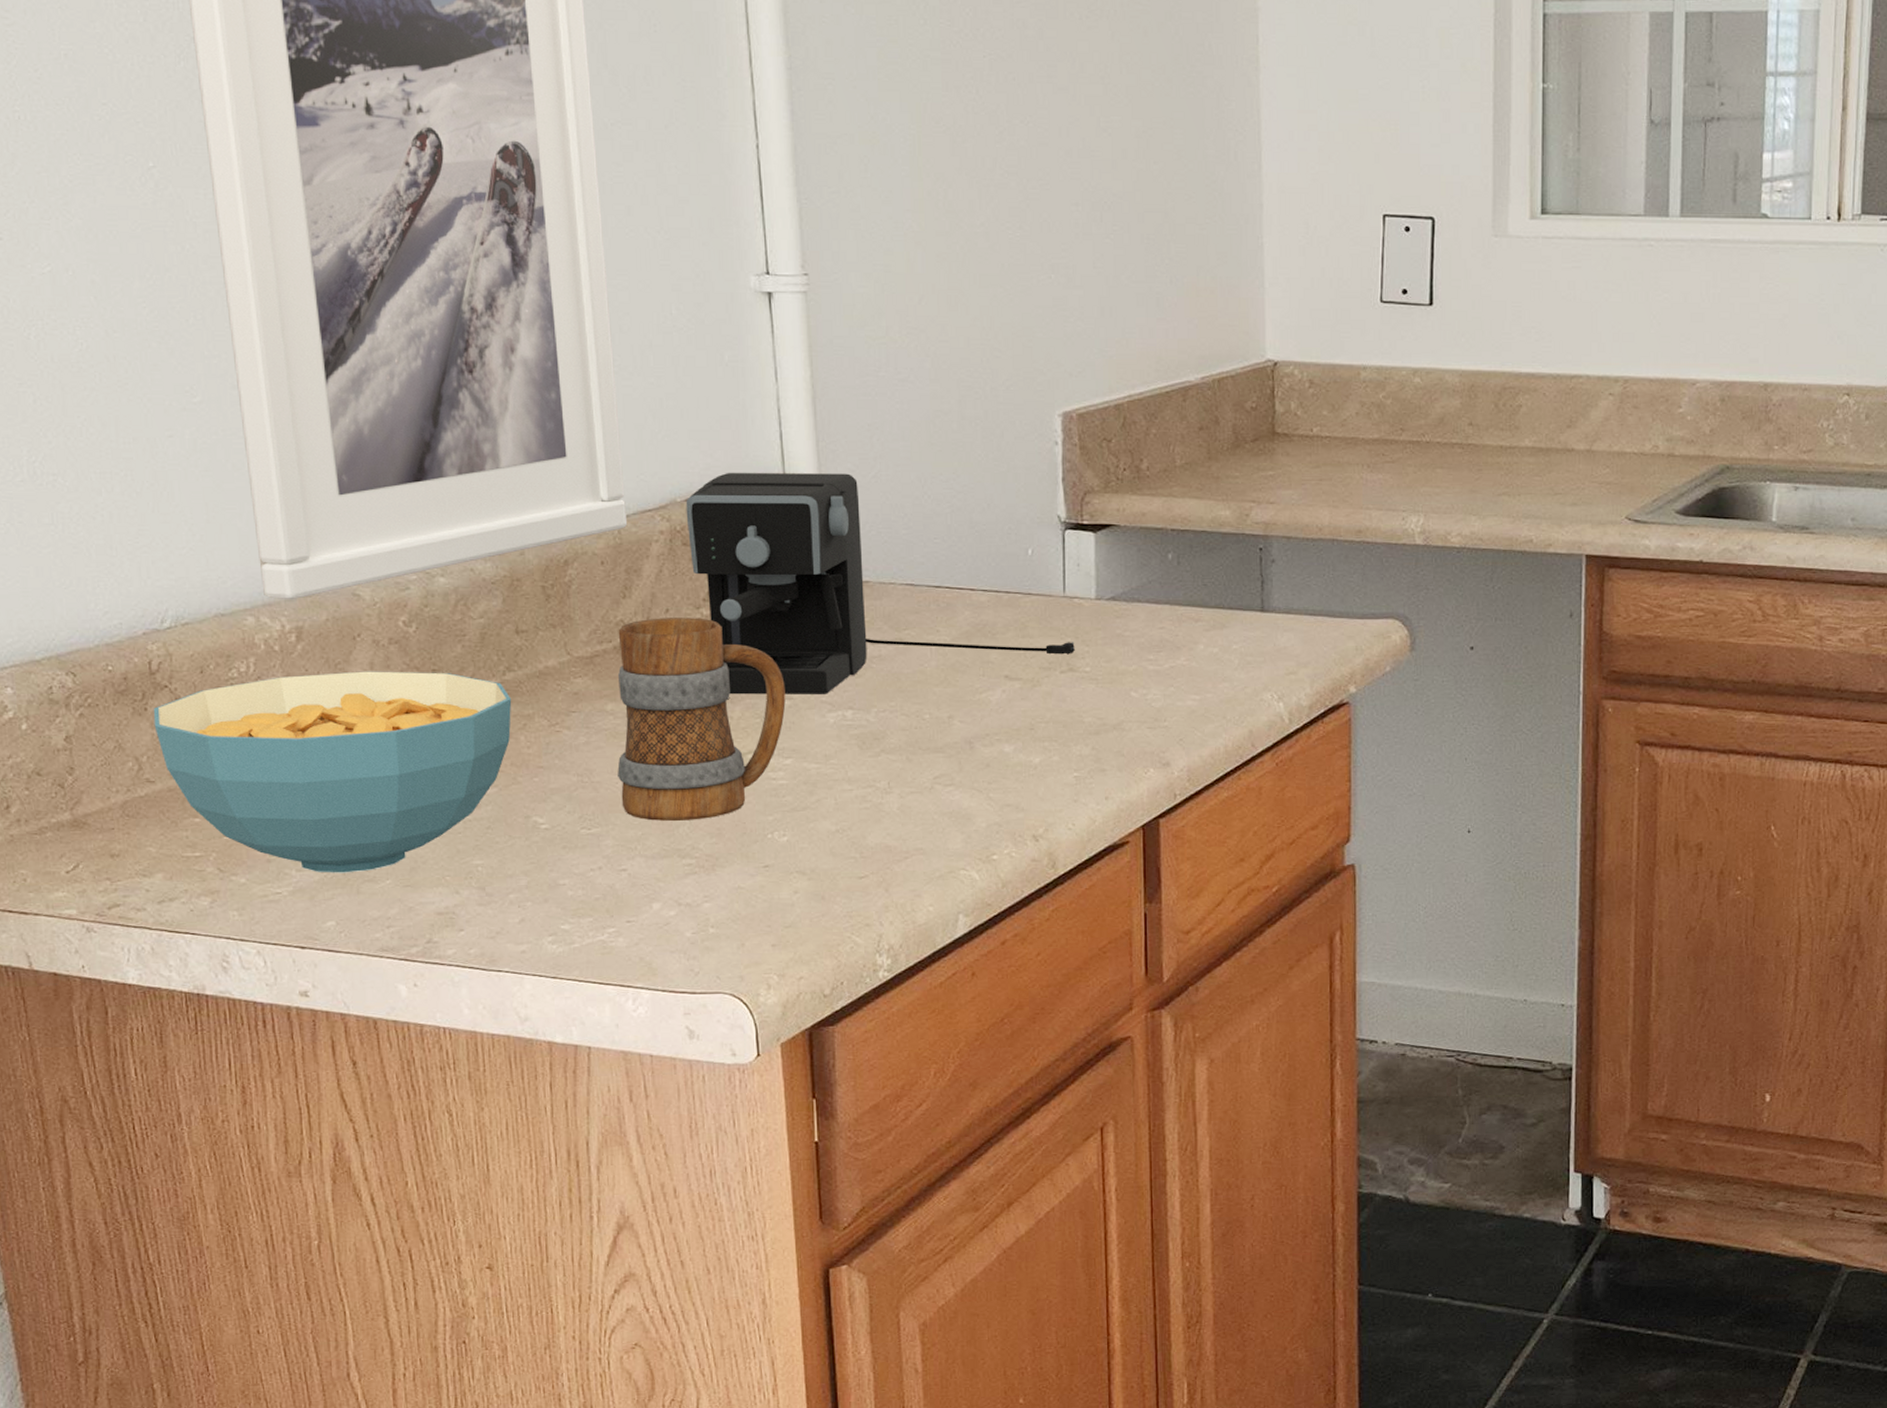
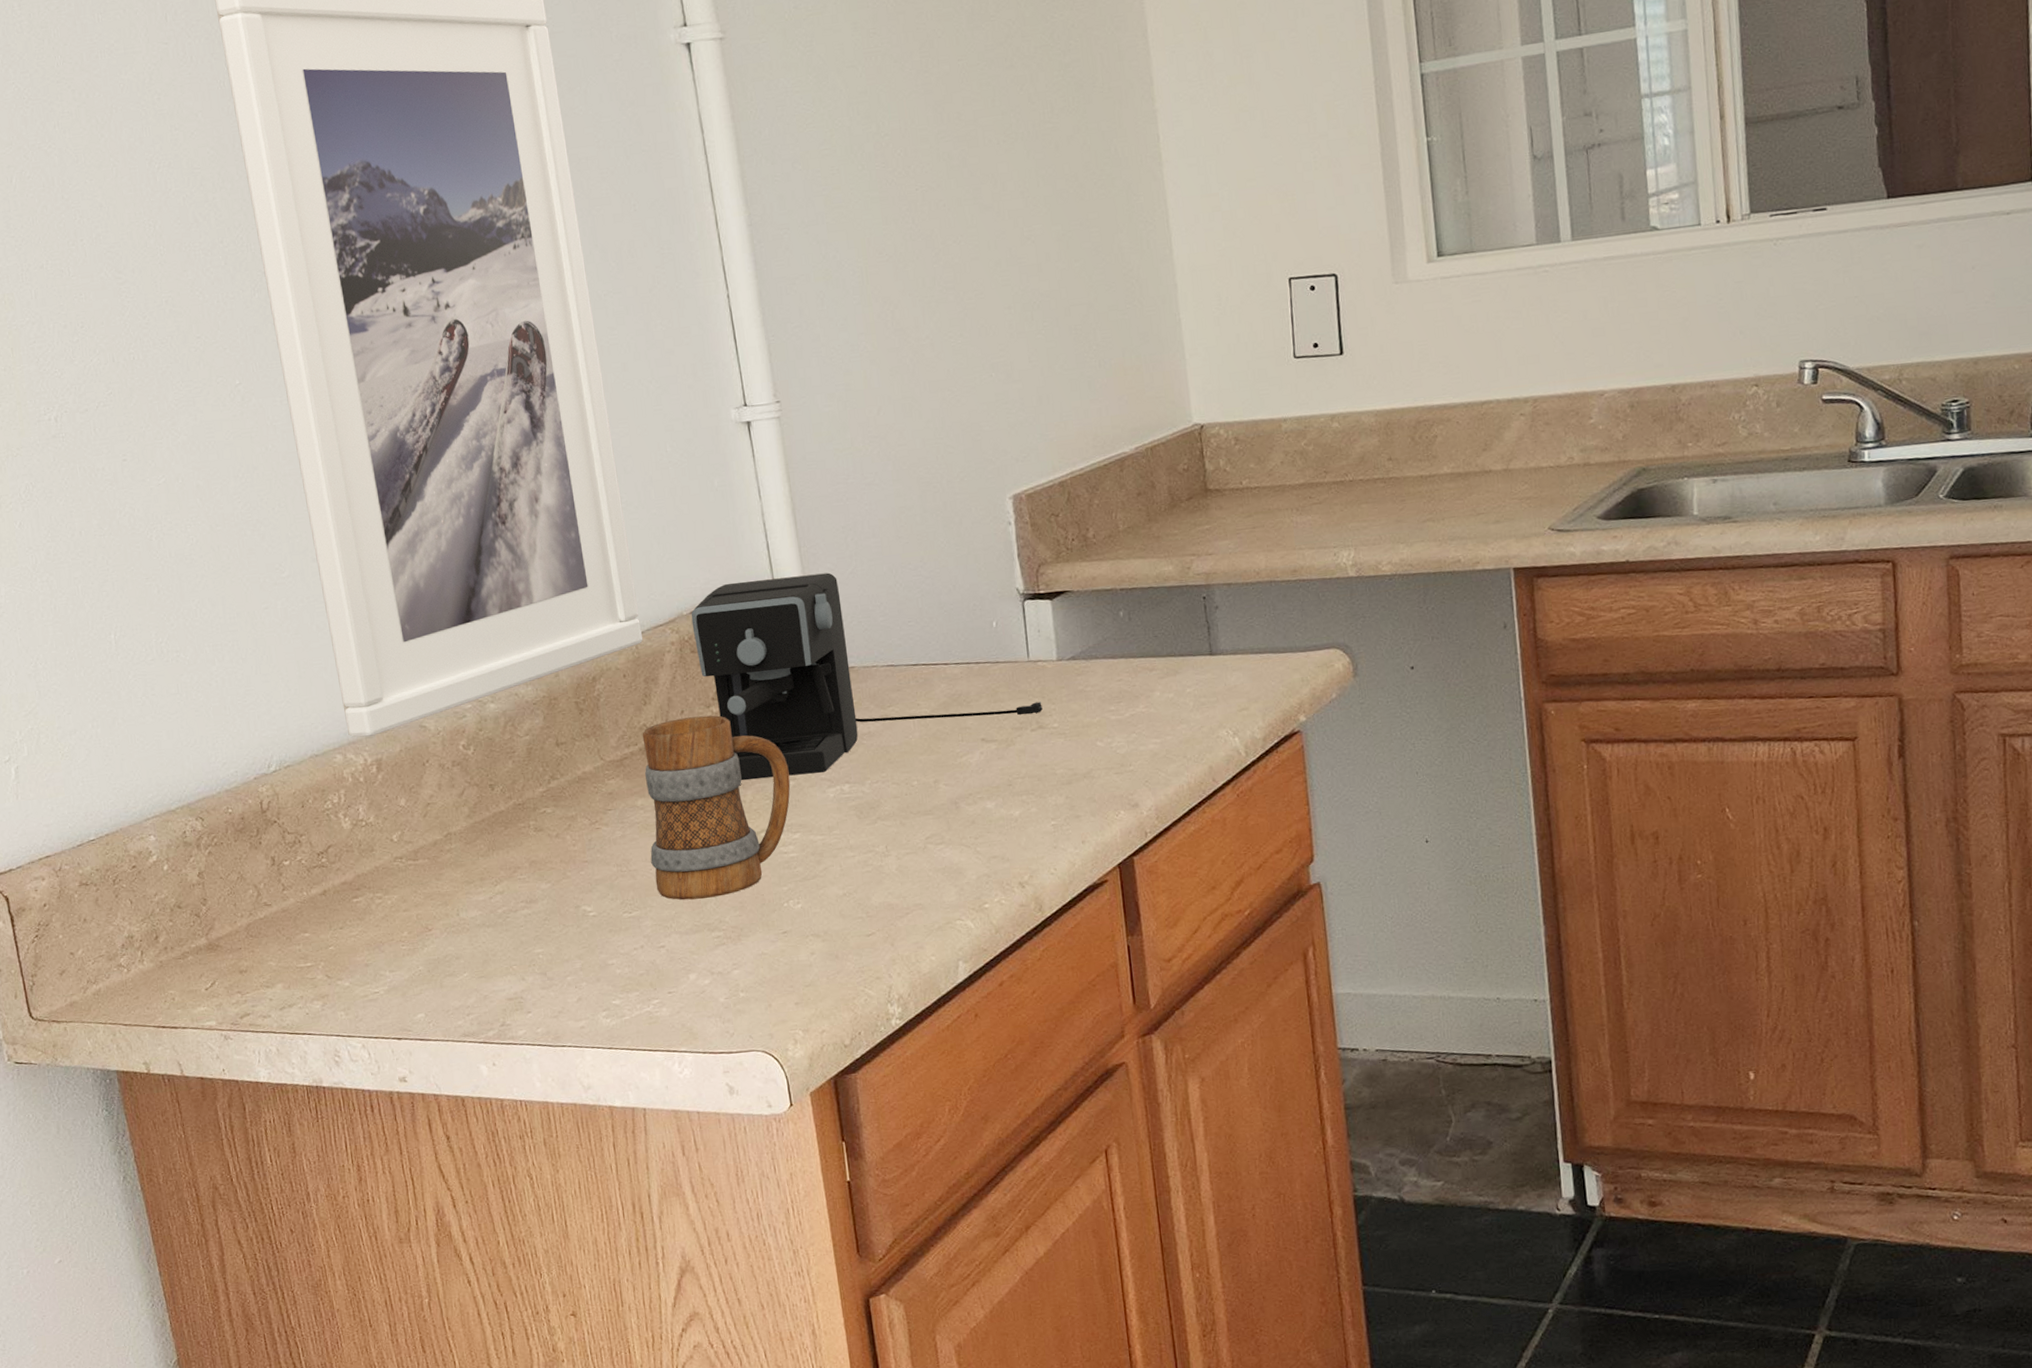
cereal bowl: present [153,671,512,873] -> none [266,786,558,972]

